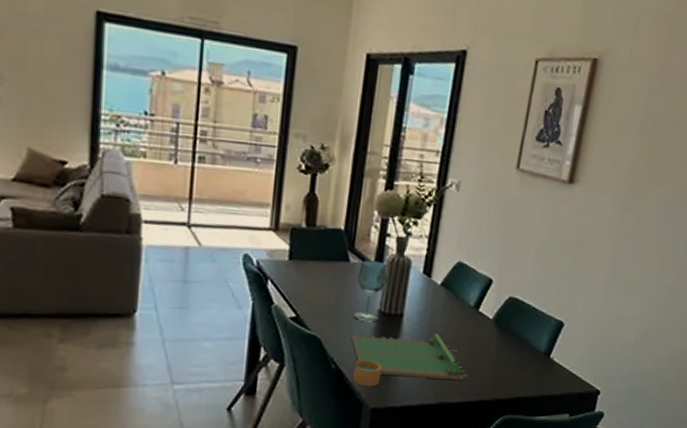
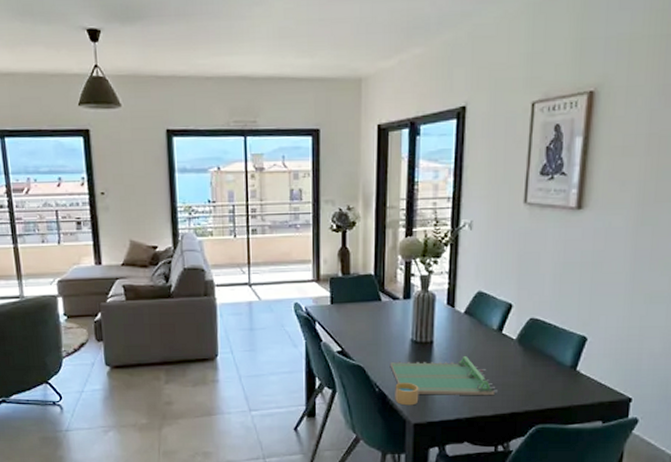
wine glass: present [353,260,388,323] -> none [388,298,416,351]

